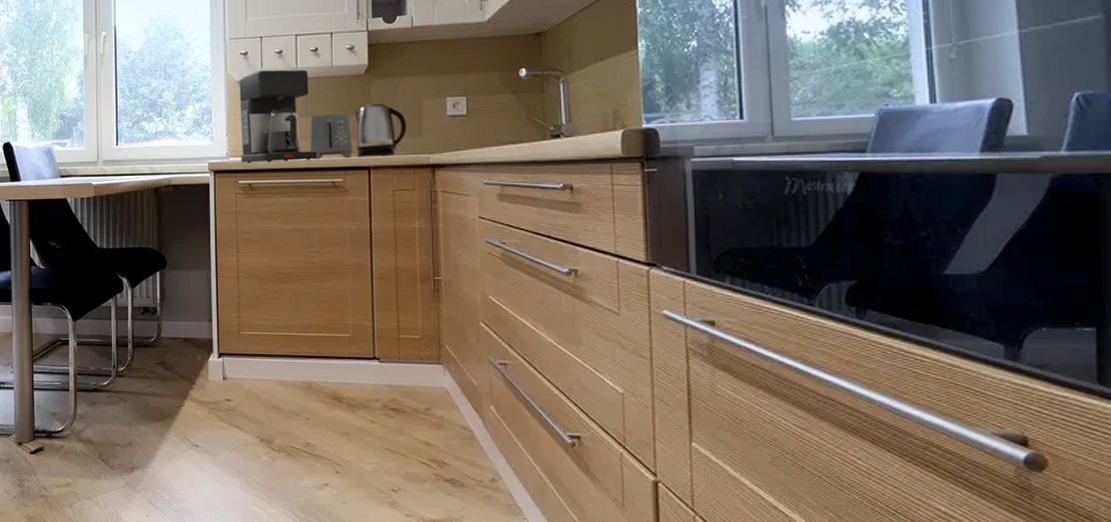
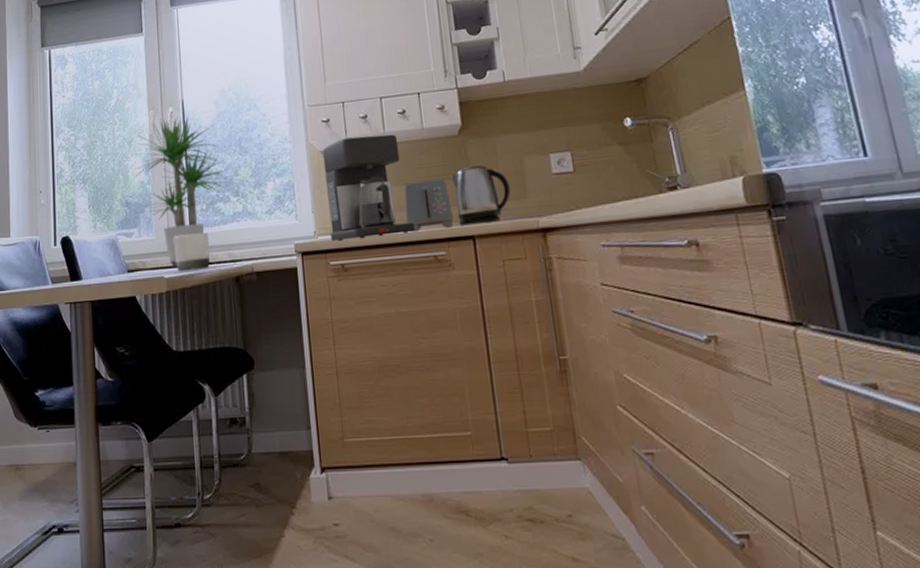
potted plant: none [68,41,152,177] -> present [133,116,228,268]
mug: none [101,147,133,180] -> present [173,232,210,272]

